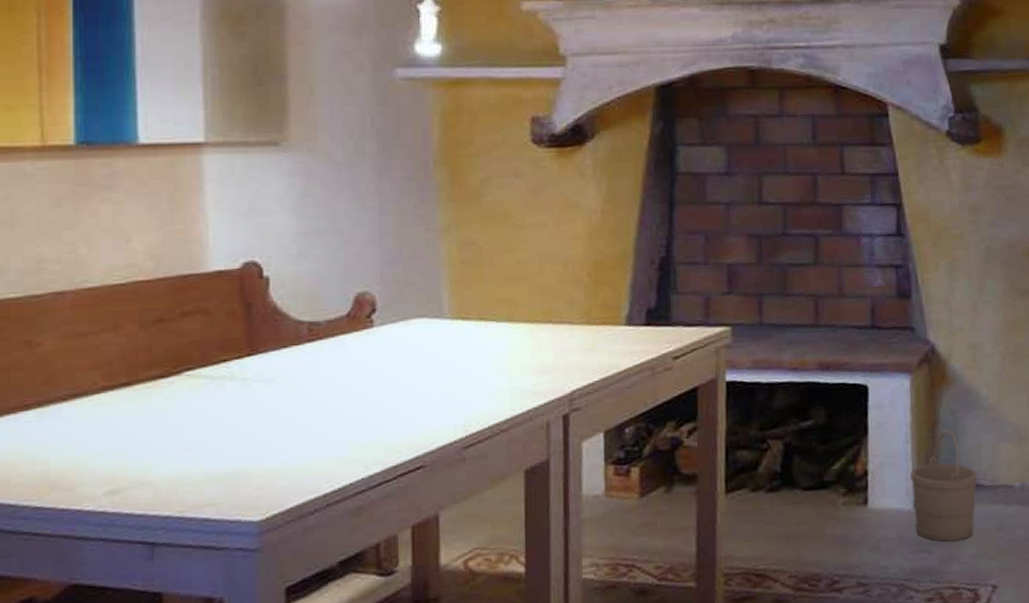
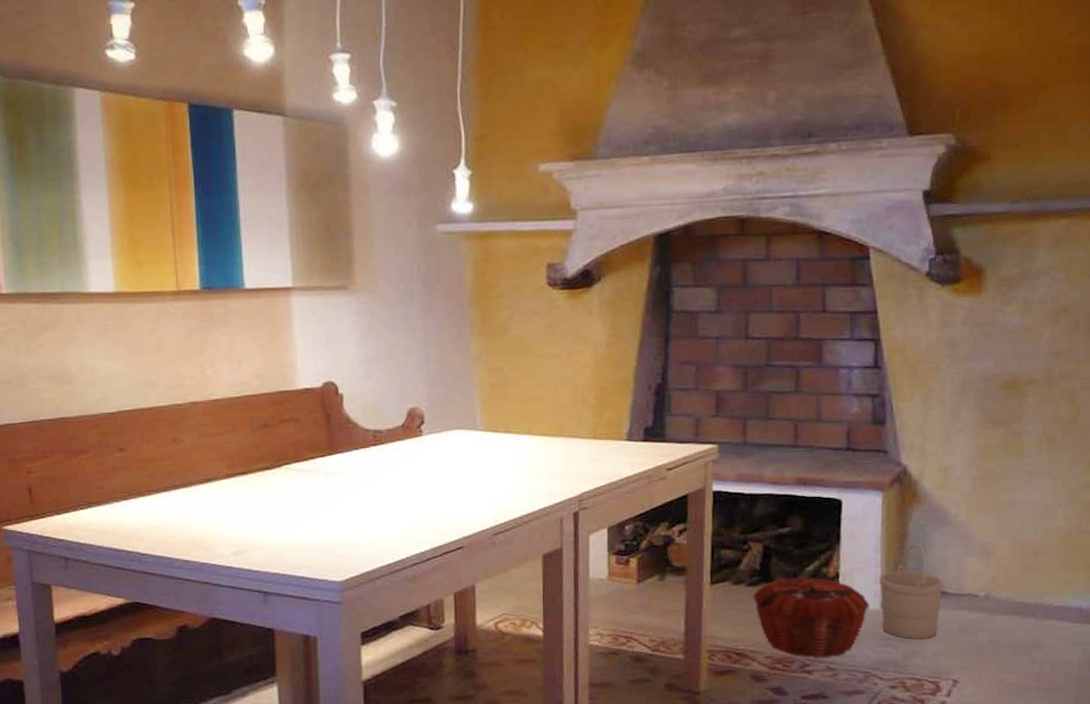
woven basket: none [773,476,902,572] -> present [753,576,870,658]

